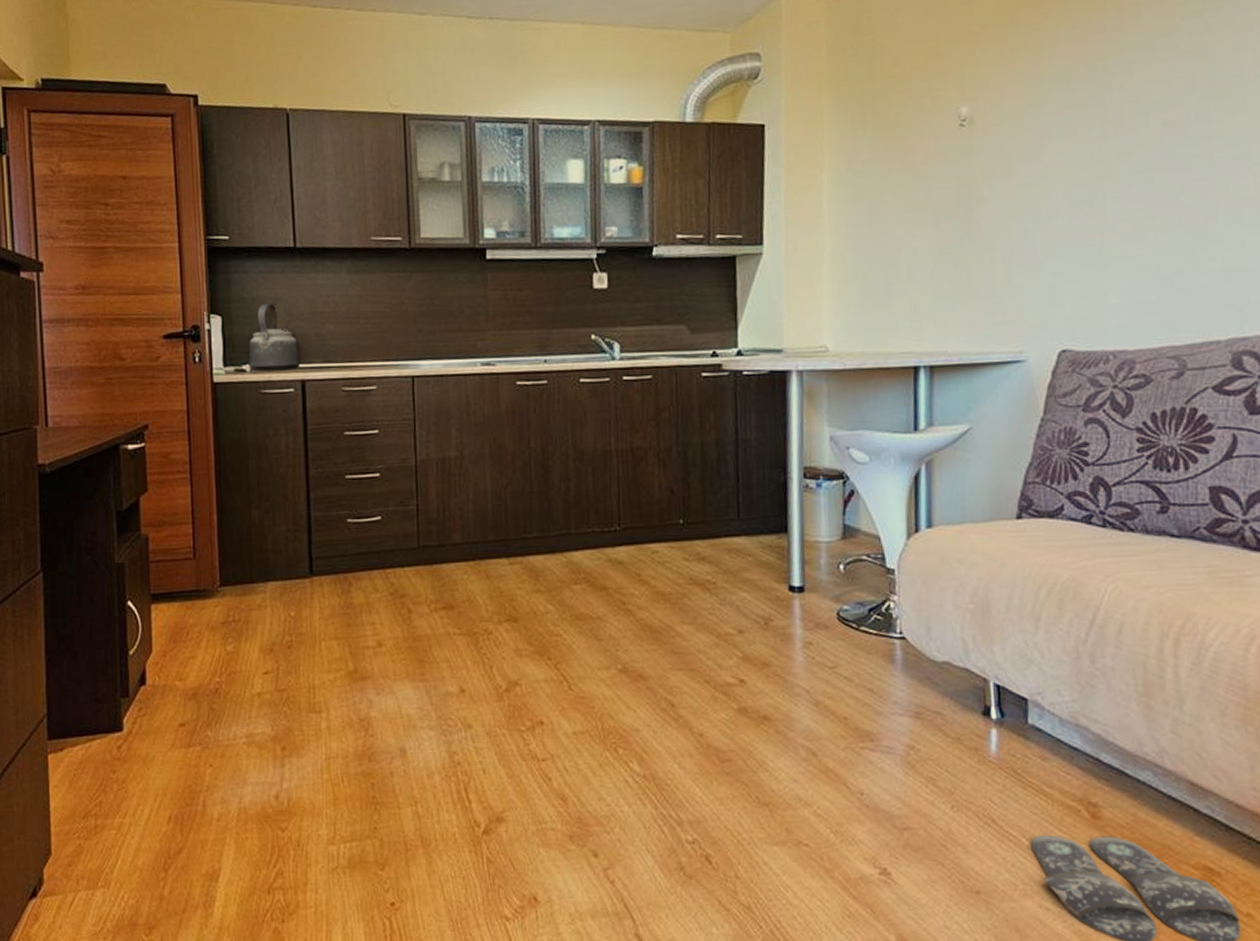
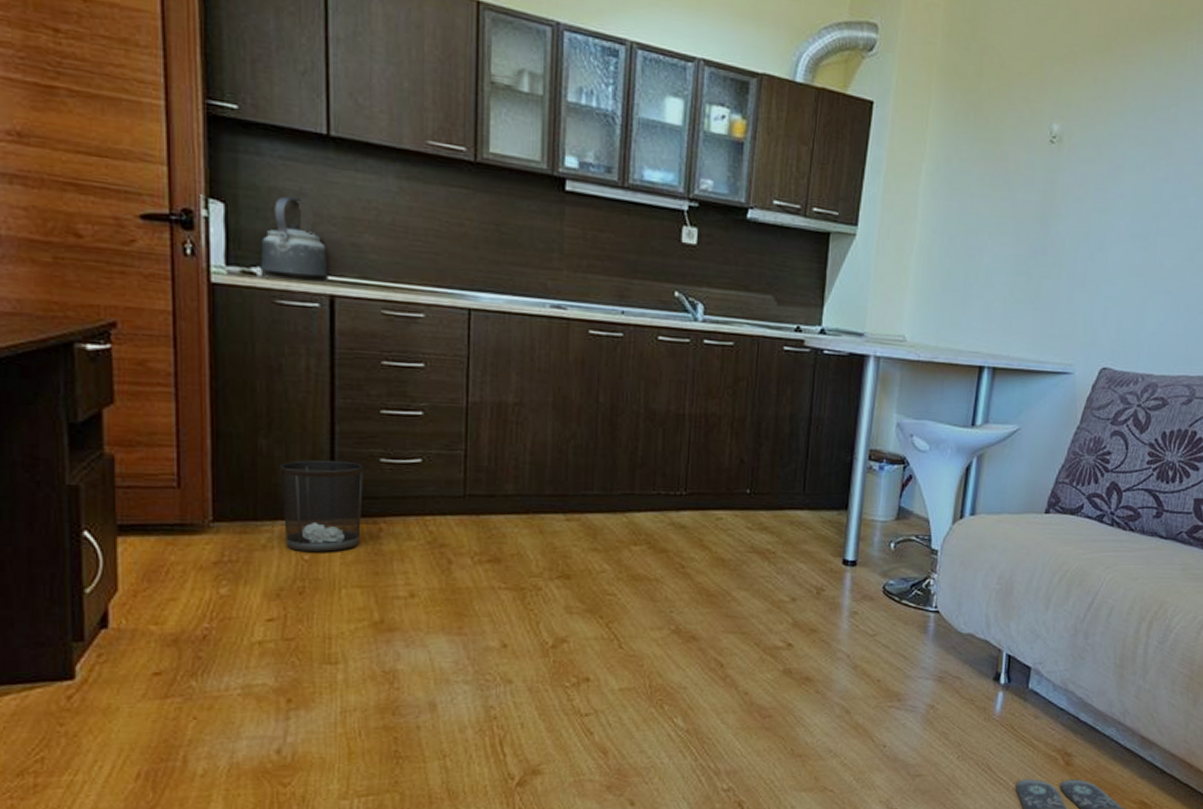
waste bin: none [269,524,335,608] -> present [280,460,363,552]

